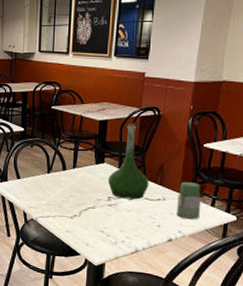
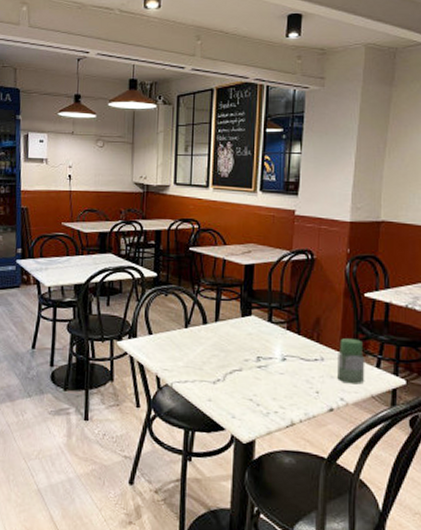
vase: present [108,123,149,200] -> none [257,268,305,360]

